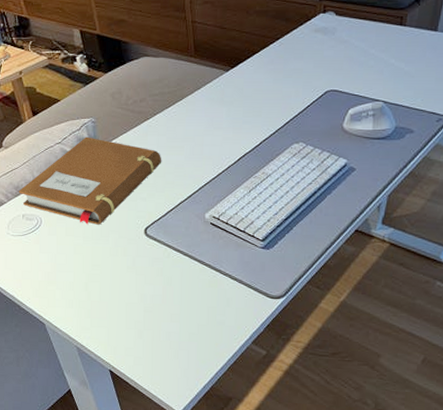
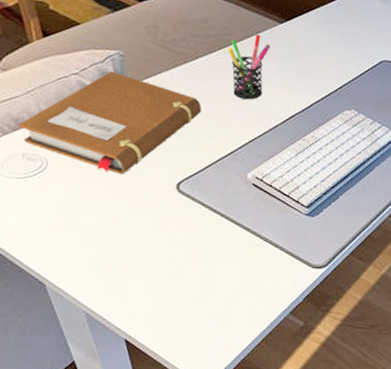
pen holder: none [181,84,219,146] -> present [228,34,271,100]

